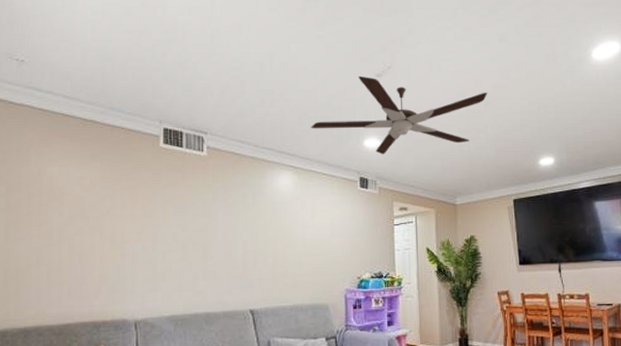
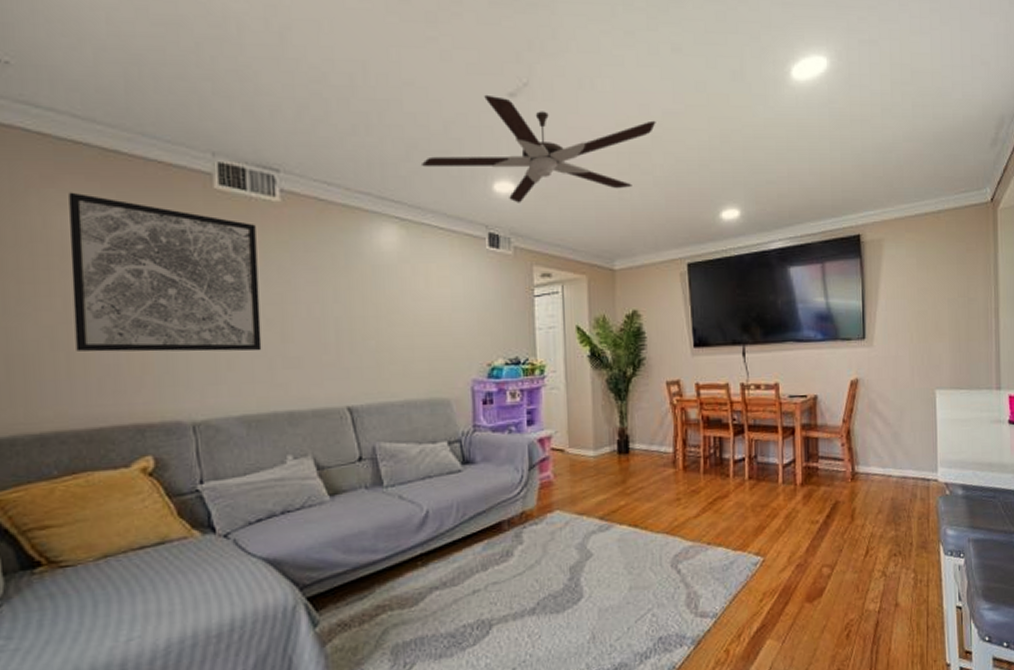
wall art: none [54,150,188,267] -> present [69,192,262,352]

